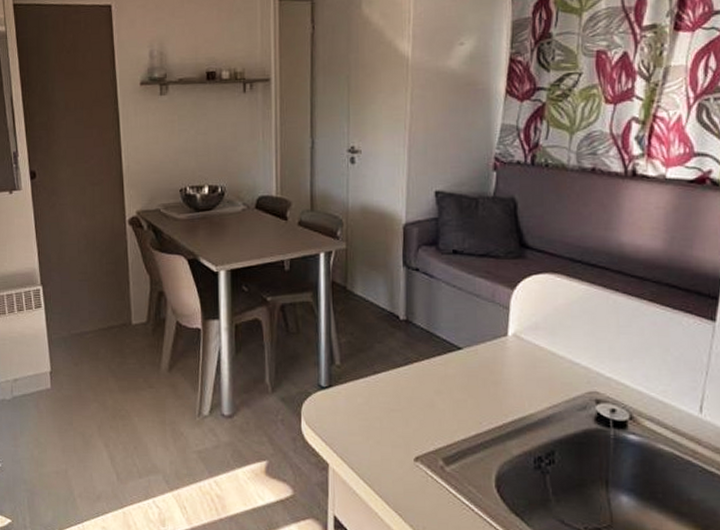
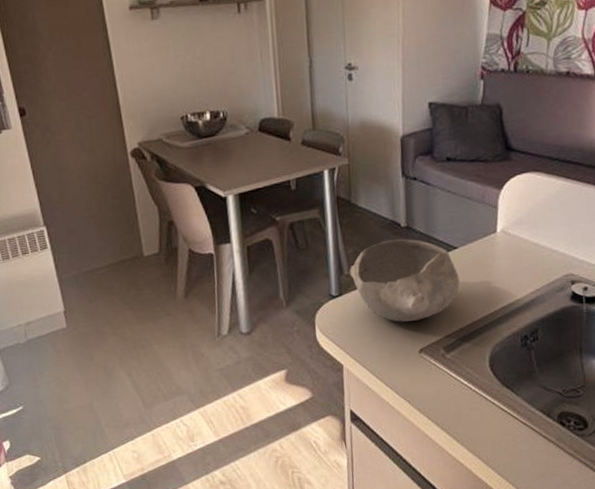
bowl: none [341,332,463,425] -> present [349,239,460,322]

